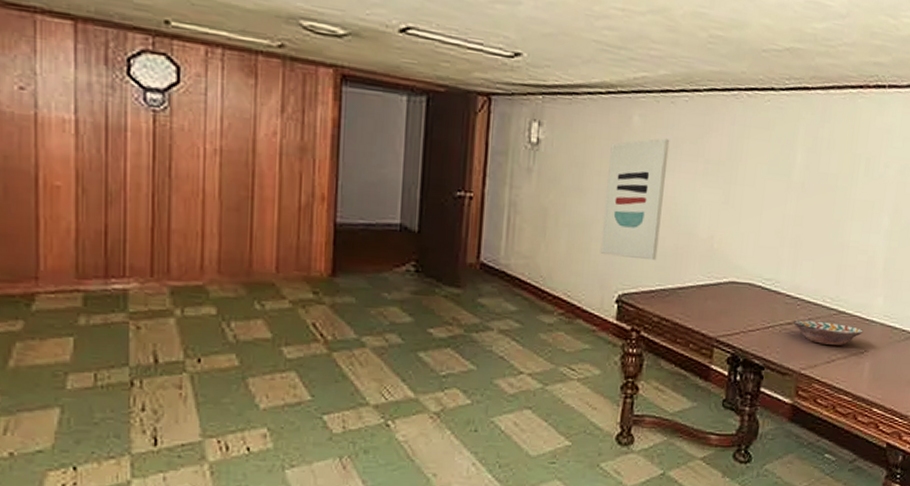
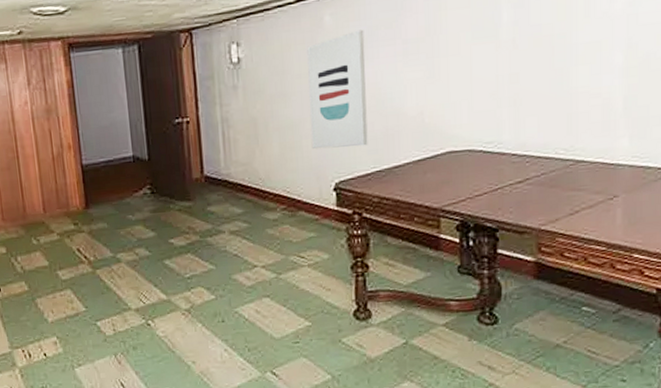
decorative bowl: present [793,319,864,345] -> none [524,173,609,197]

